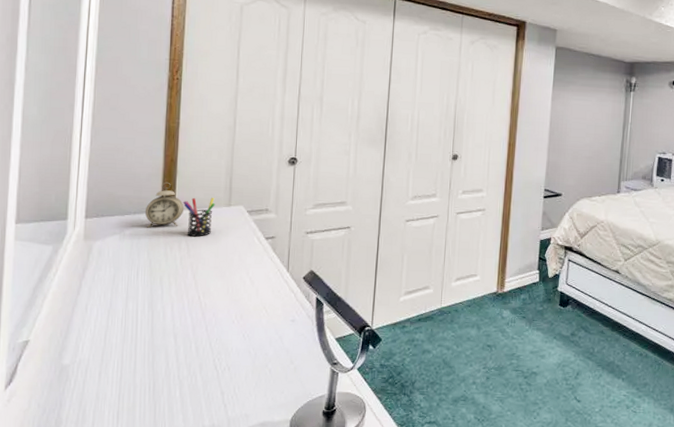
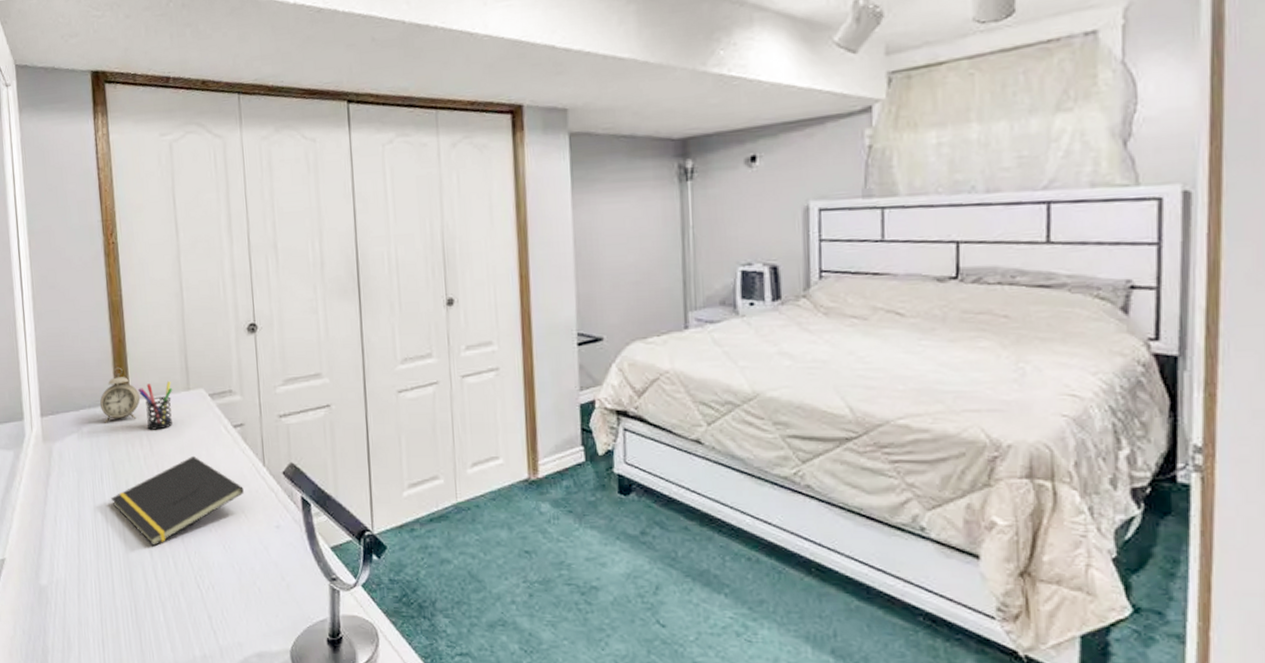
notepad: none [144,259,267,334] -> present [110,455,244,547]

